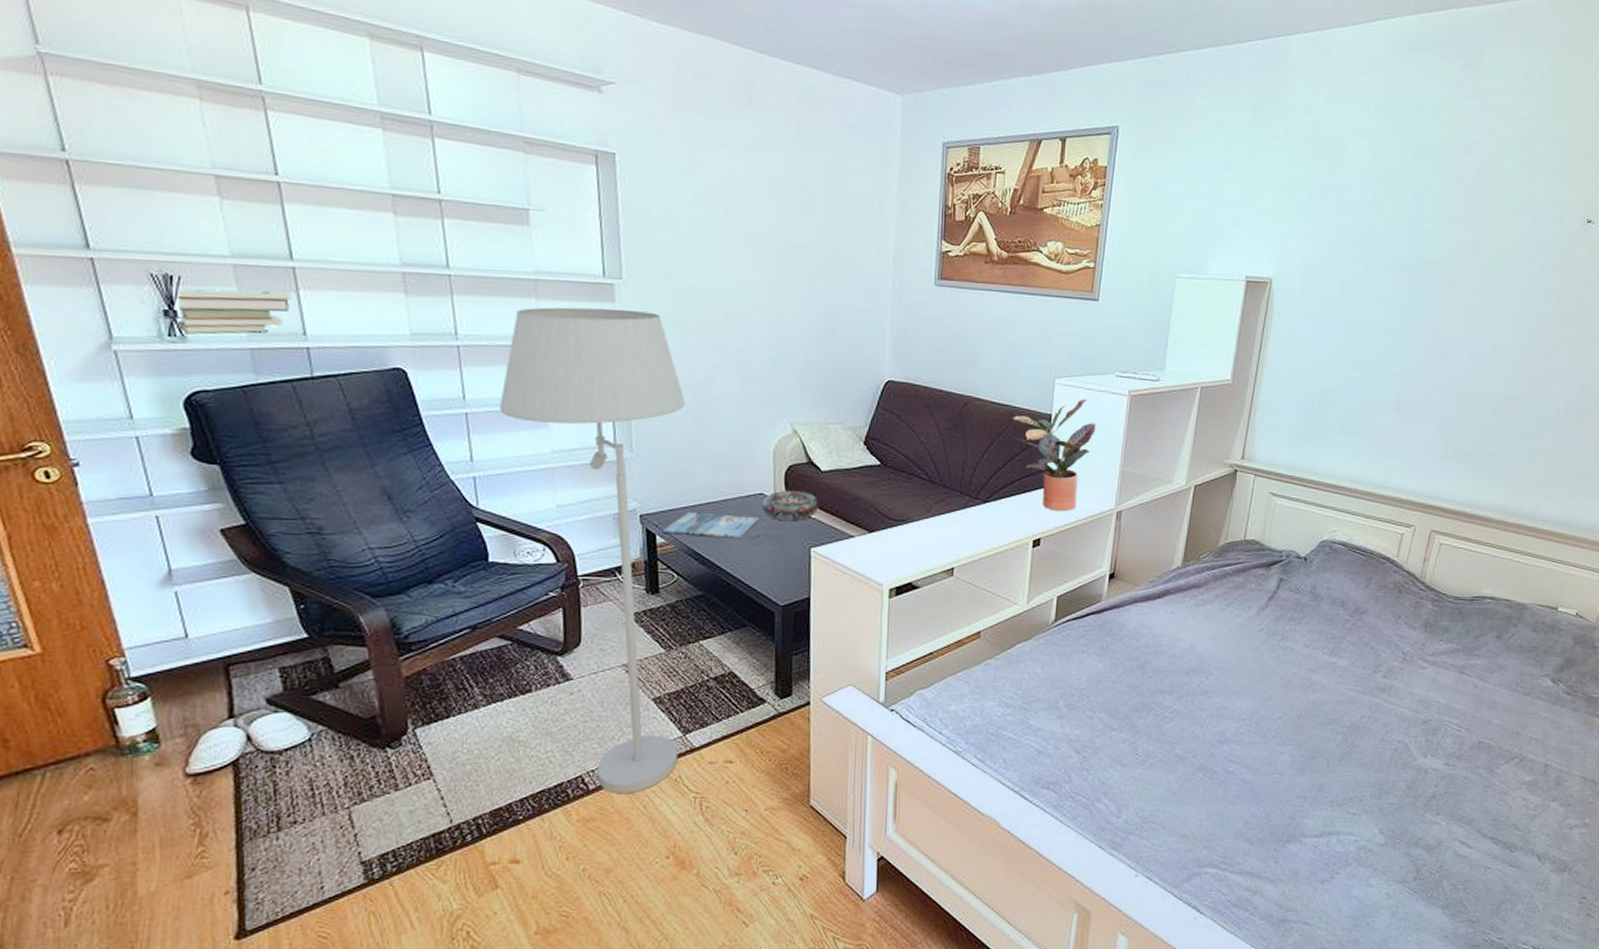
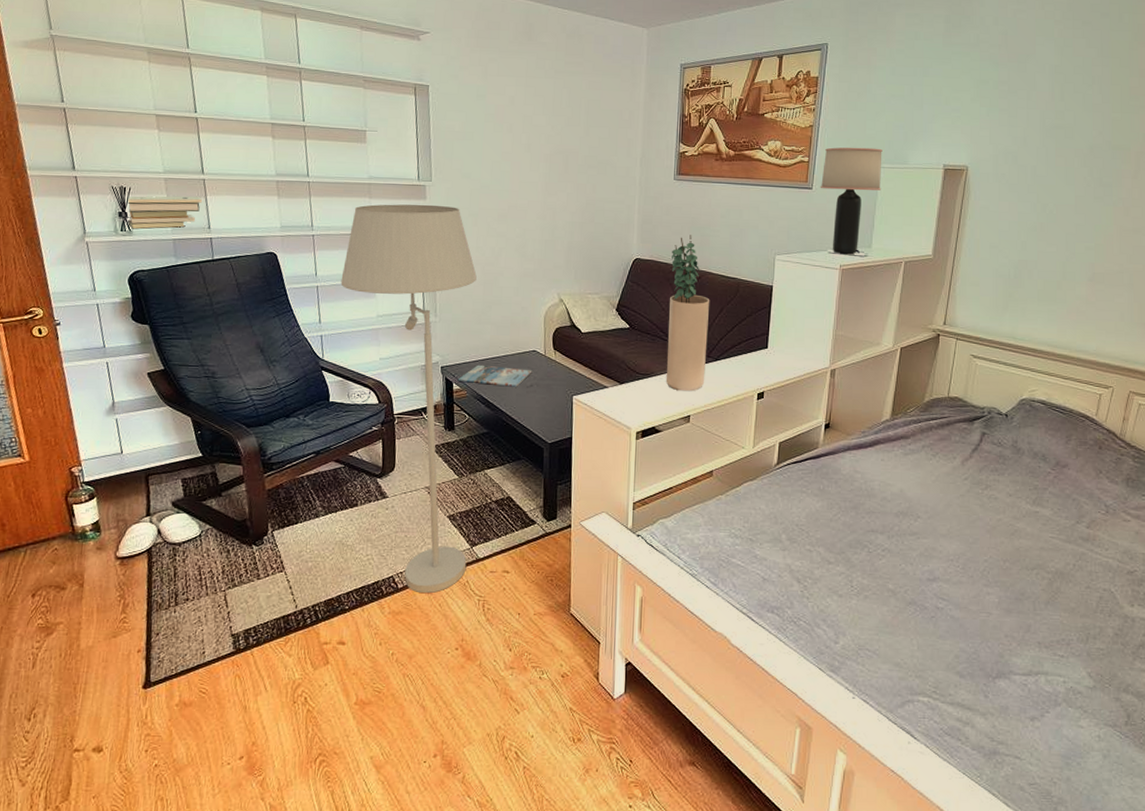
decorative bowl: present [761,490,819,521] -> none [534,348,580,374]
vase: none [924,353,978,540] -> present [665,235,710,392]
potted plant: present [1012,398,1096,512] -> none [739,272,811,369]
table lamp: none [1107,251,1179,378] -> present [820,147,882,254]

